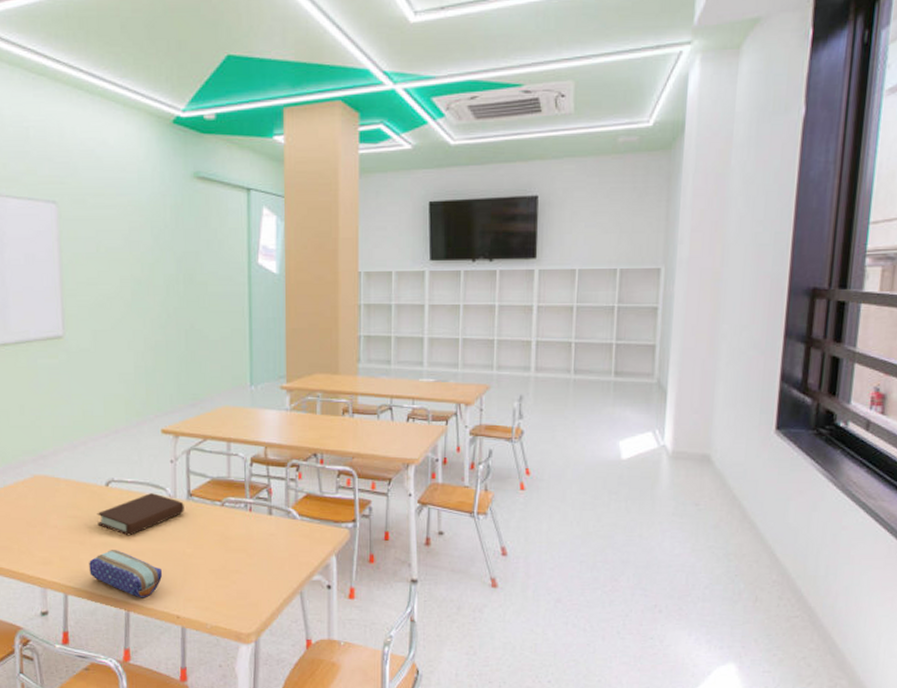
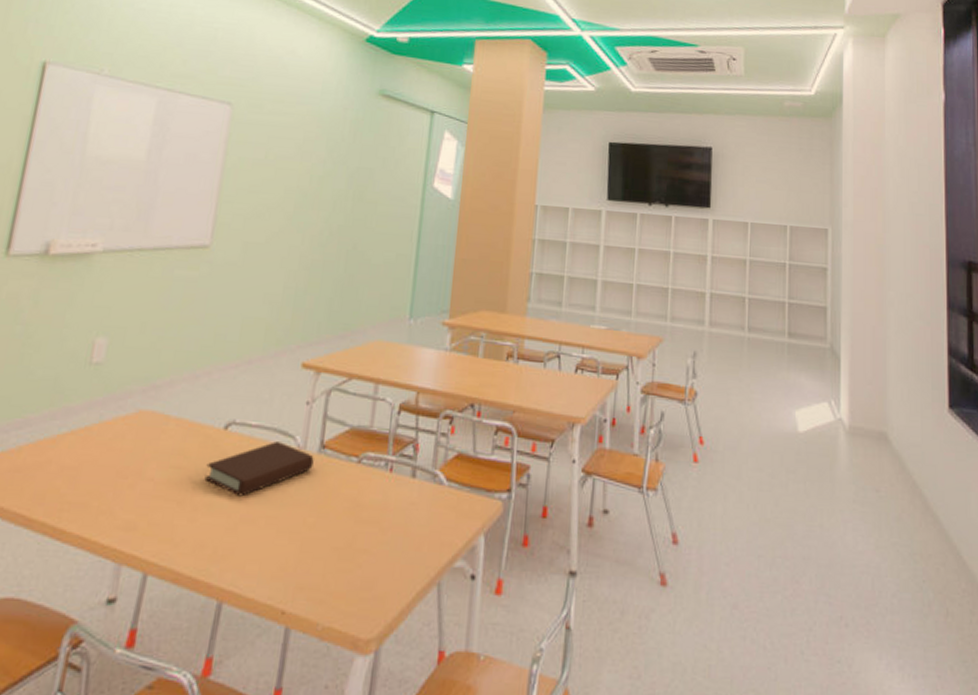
pencil case: present [89,550,162,598] -> none [181,514,273,584]

